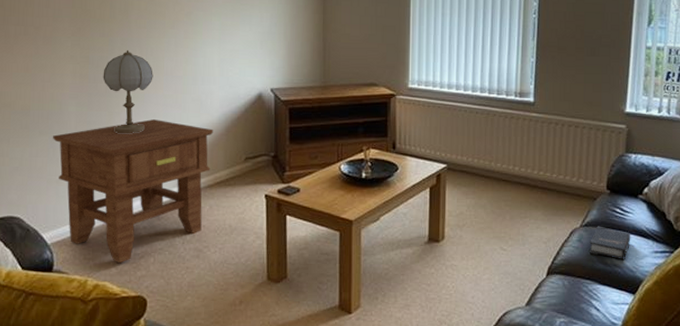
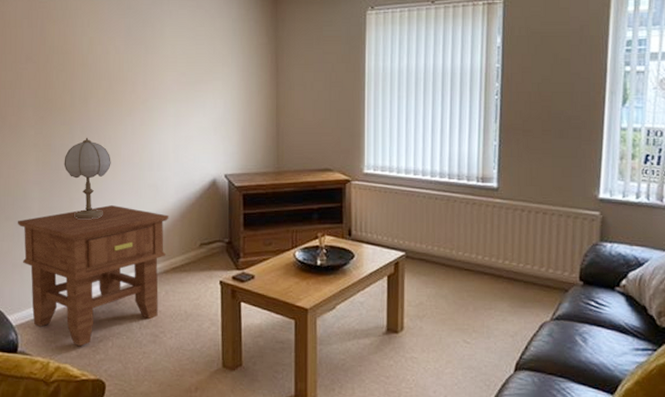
hardback book: present [590,226,631,260] -> none [561,319,608,358]

